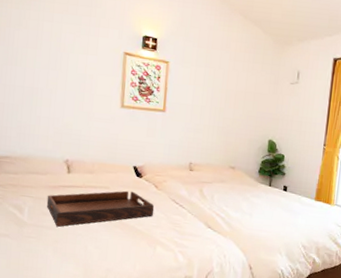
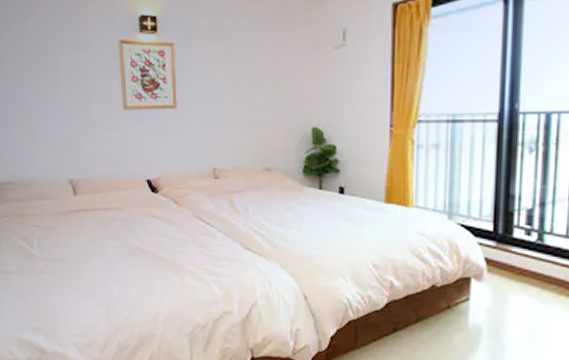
serving tray: present [46,190,155,227] -> none [55,210,177,259]

